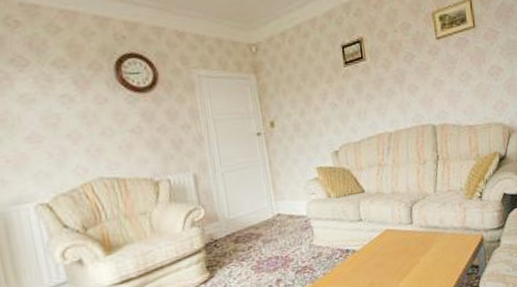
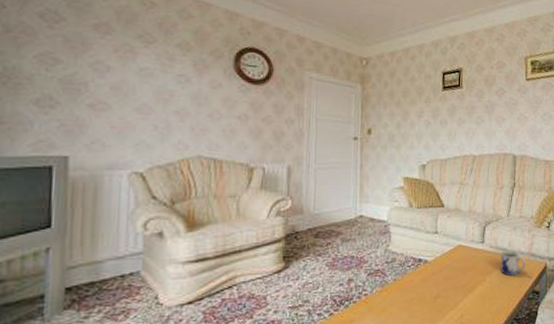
mug: none [432,227,461,254] -> present [500,250,526,277]

